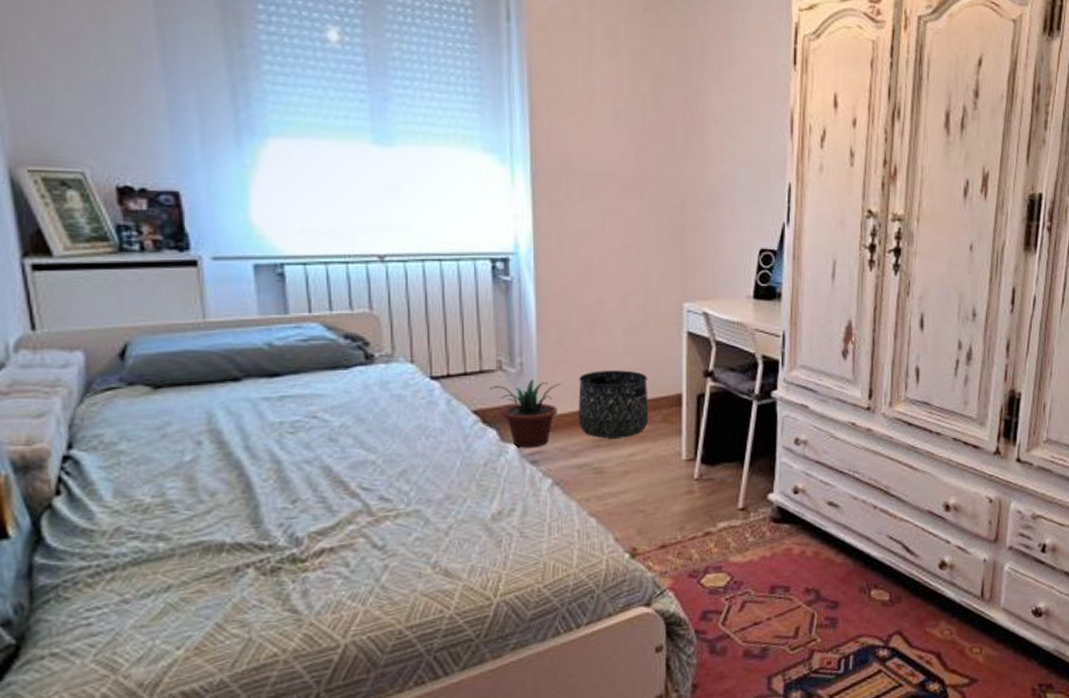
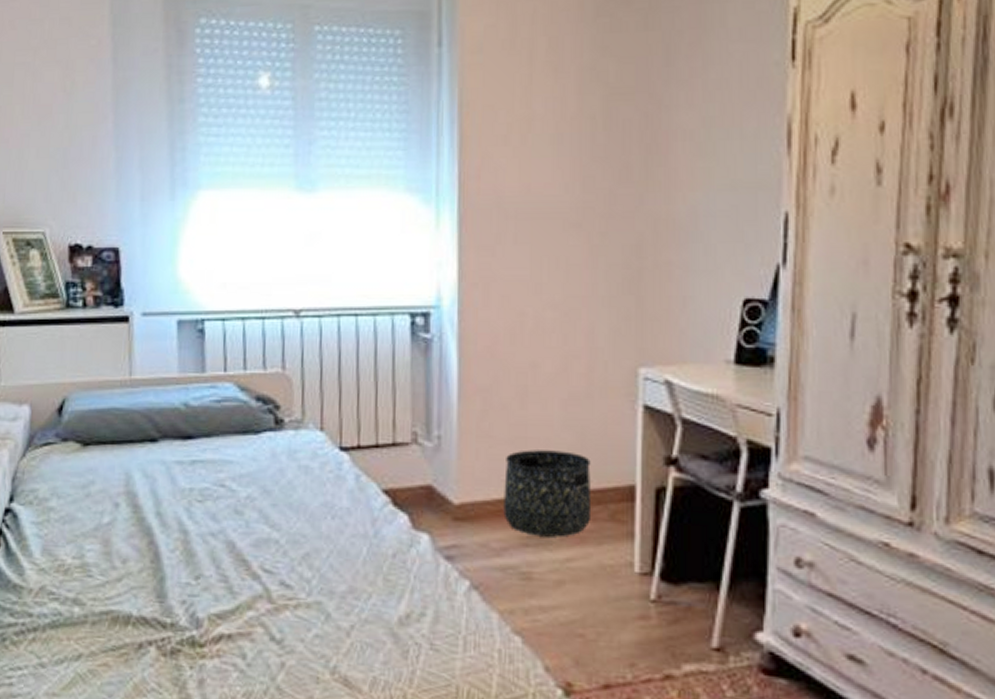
potted plant: present [489,380,561,448] -> none [402,457,485,540]

